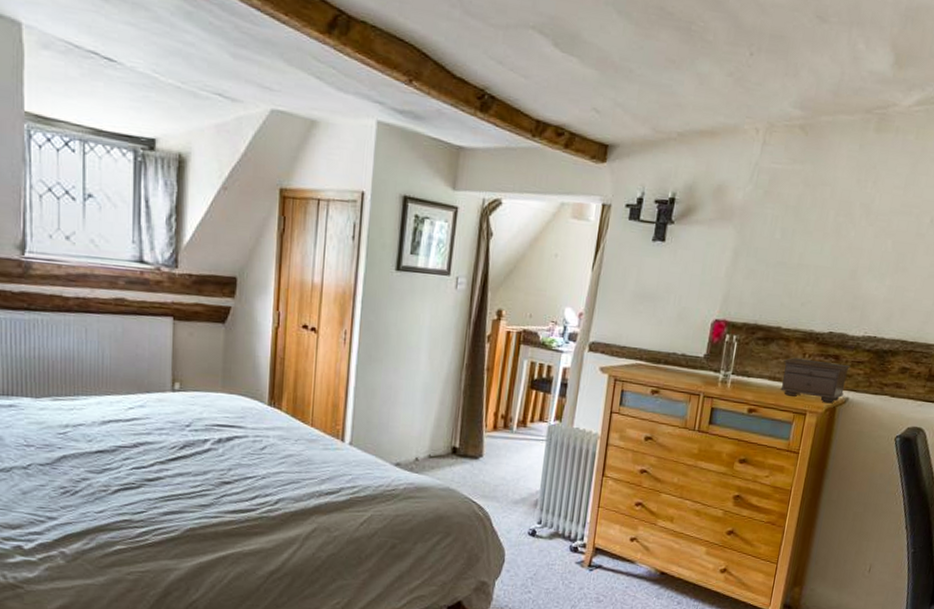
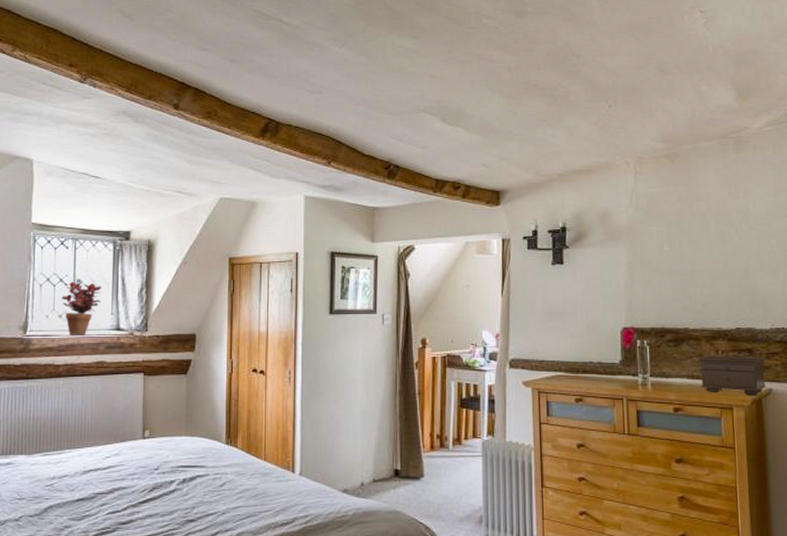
potted plant: none [68,195,120,266] -> present [61,281,102,337]

